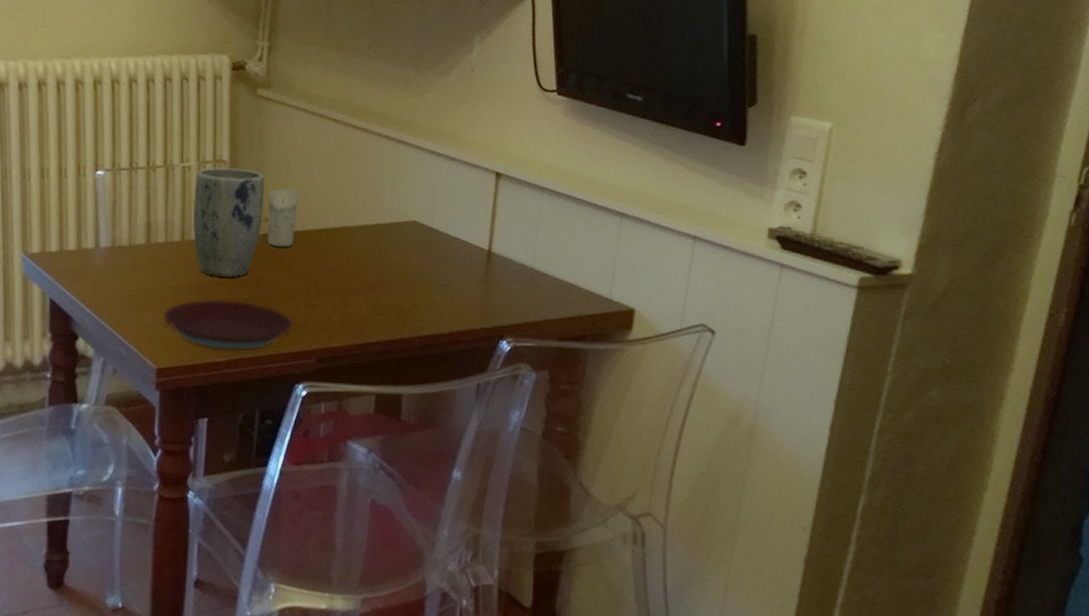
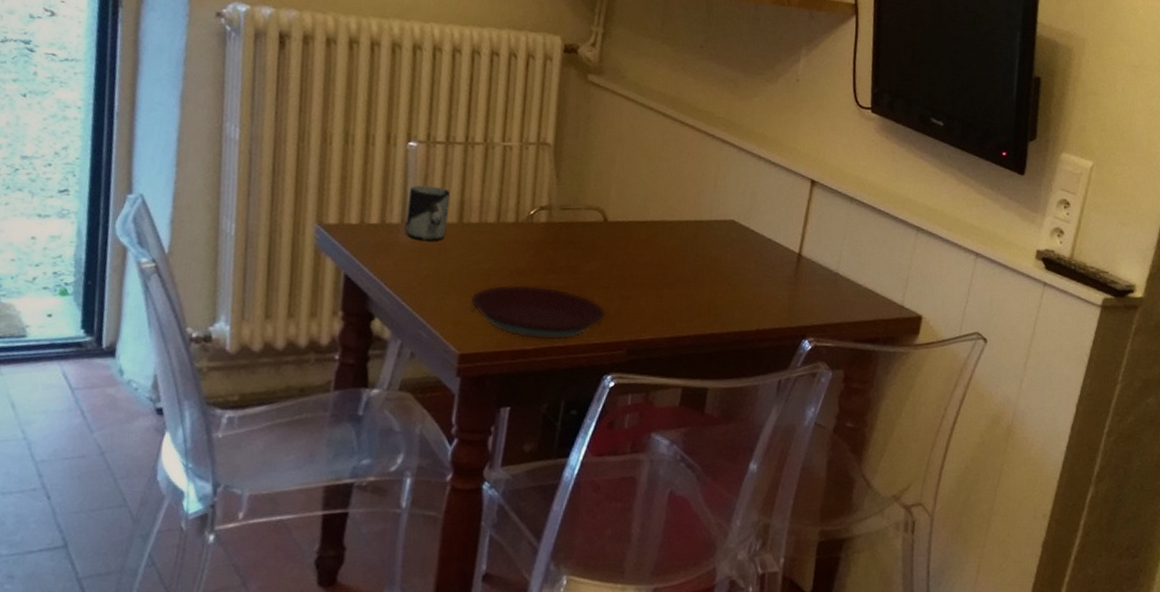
cup: none [99,210,138,263] -> present [405,184,451,241]
plant pot: present [192,167,265,278] -> none [509,149,589,264]
candle: present [267,188,299,248] -> none [586,177,622,237]

